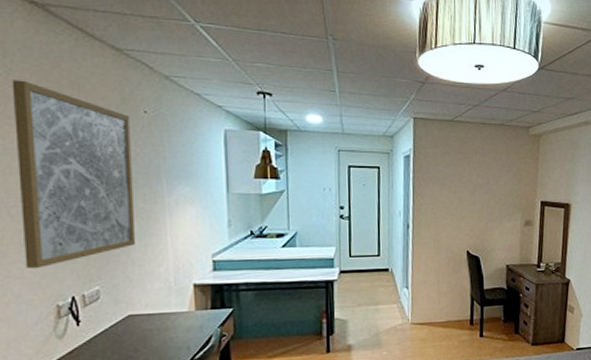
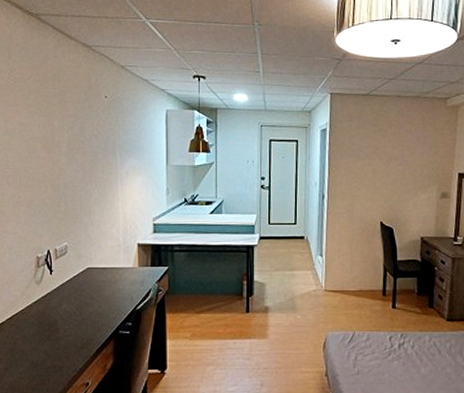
wall art: present [11,80,136,269] -> none [13,75,95,227]

